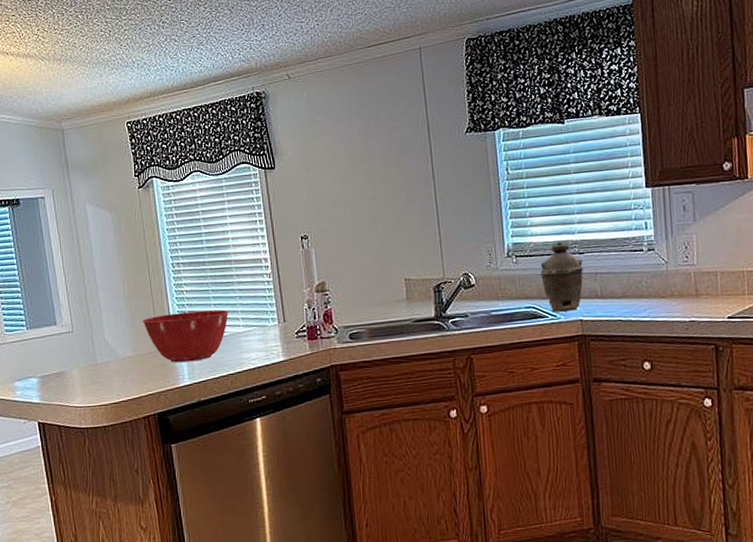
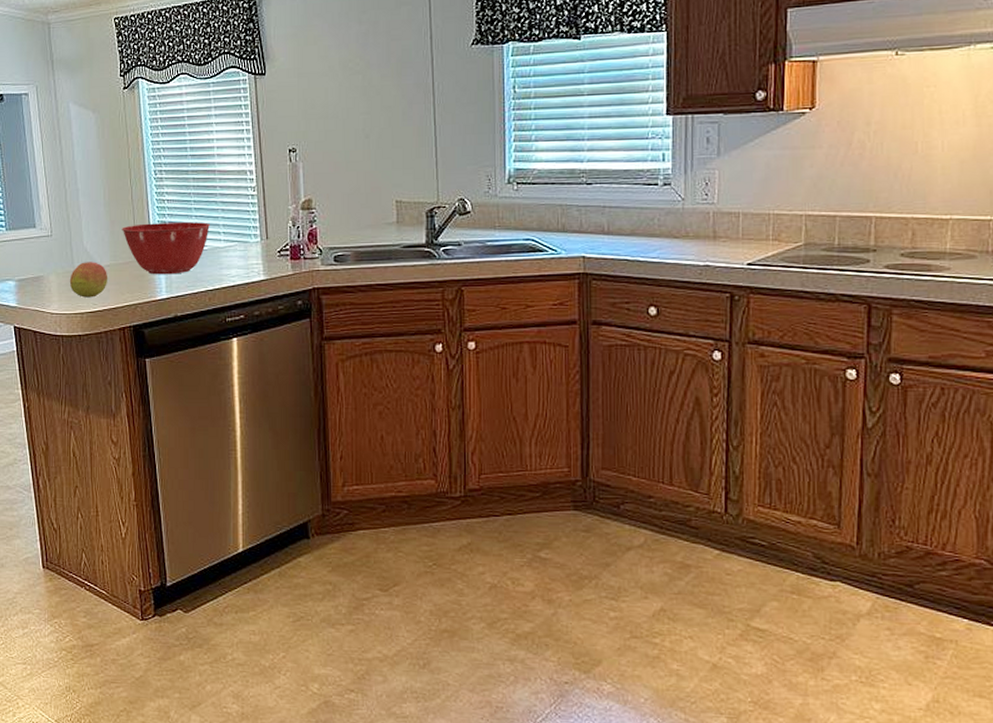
fruit: none [92,354,131,390] -> present [69,262,108,298]
kettle: present [540,242,583,312] -> none [543,170,590,247]

